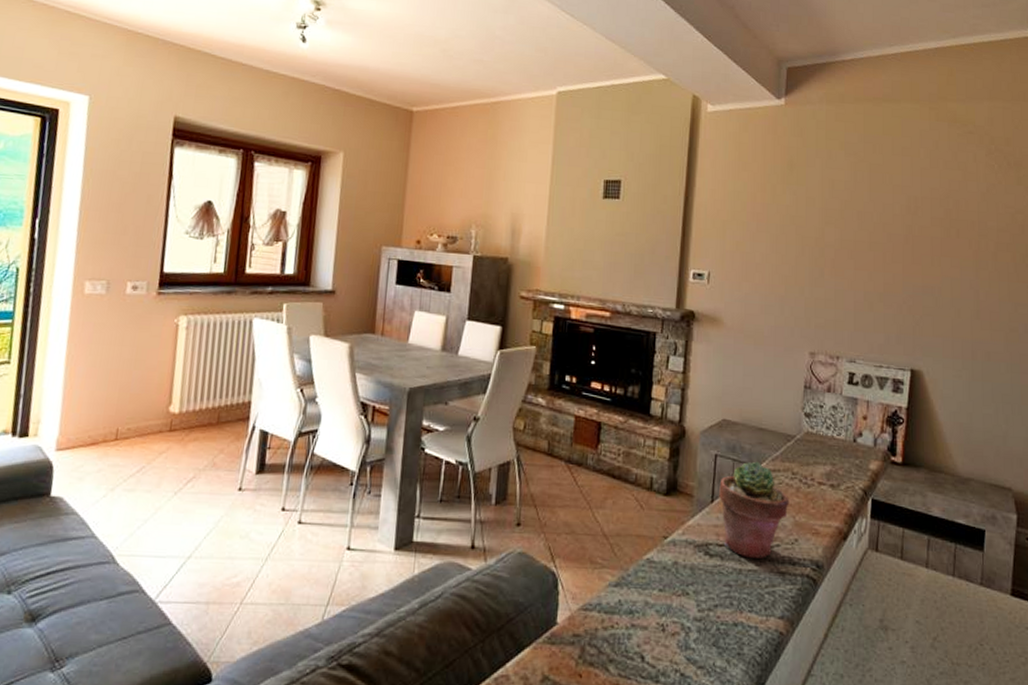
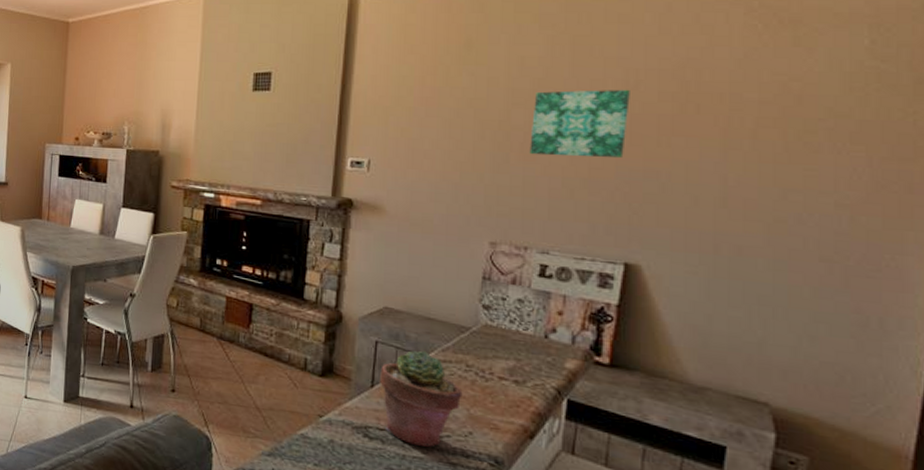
wall art: none [839,212,912,275] -> present [529,89,630,159]

